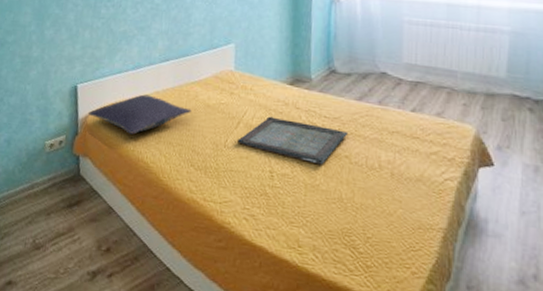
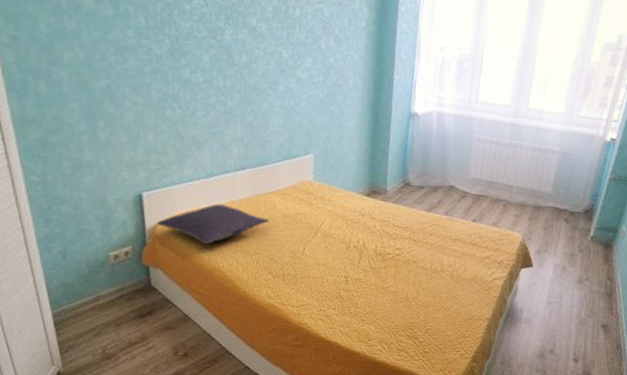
serving tray: present [237,116,349,165] -> none [315,226,418,270]

